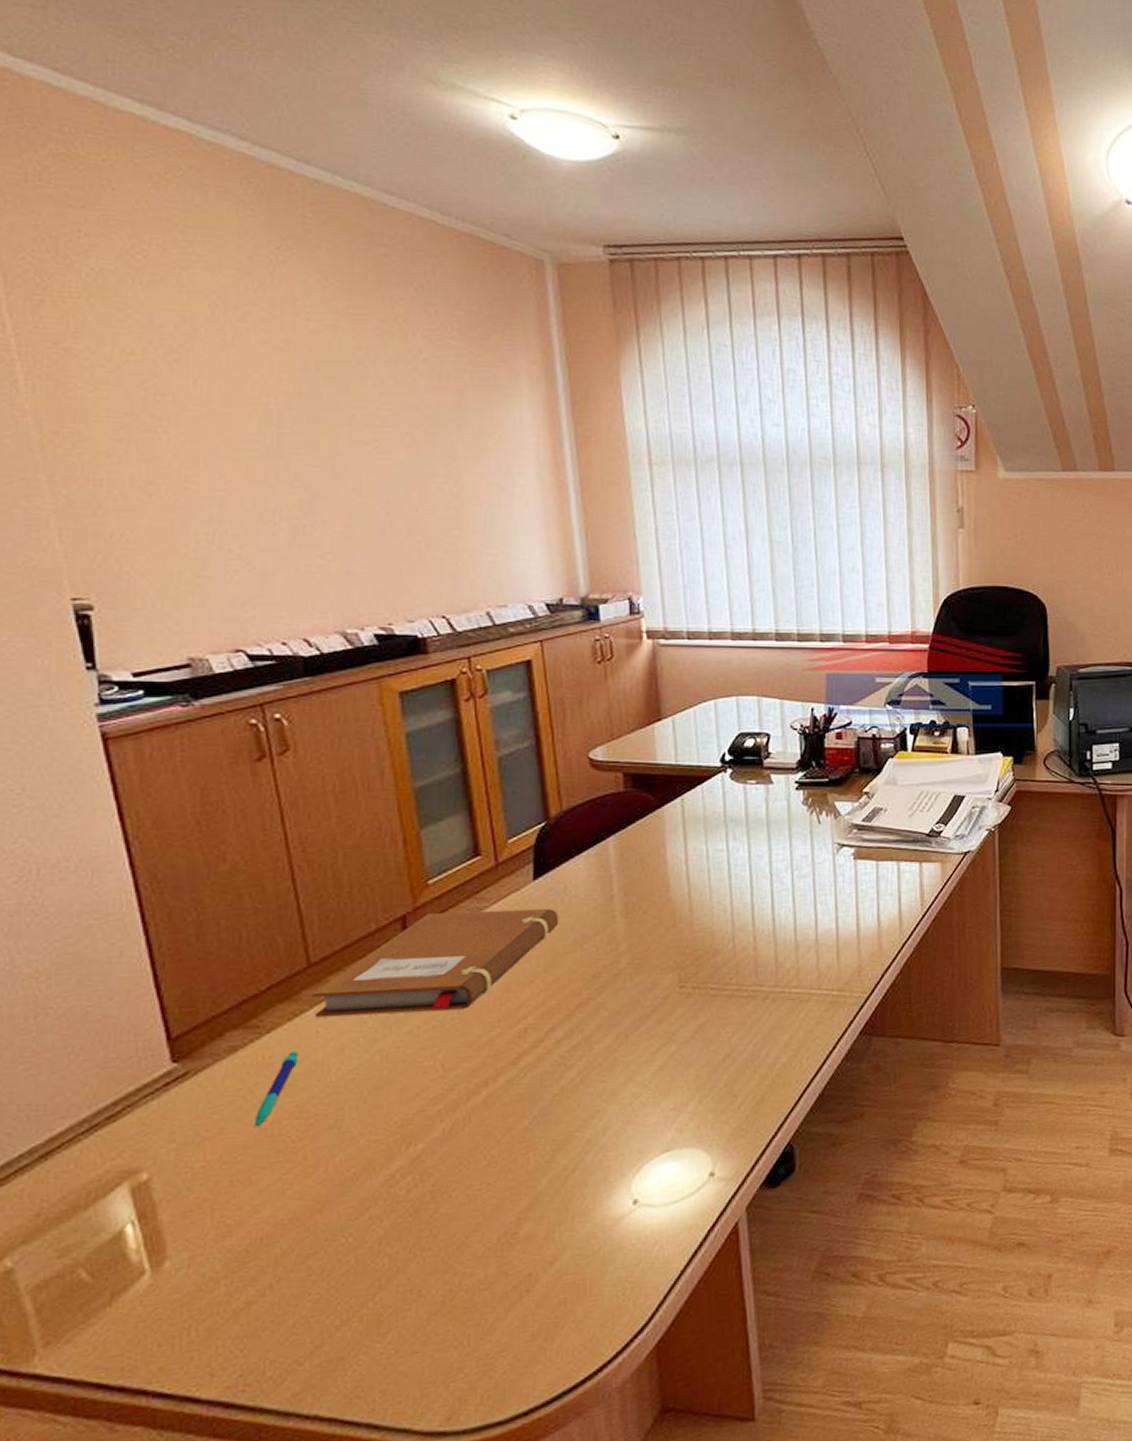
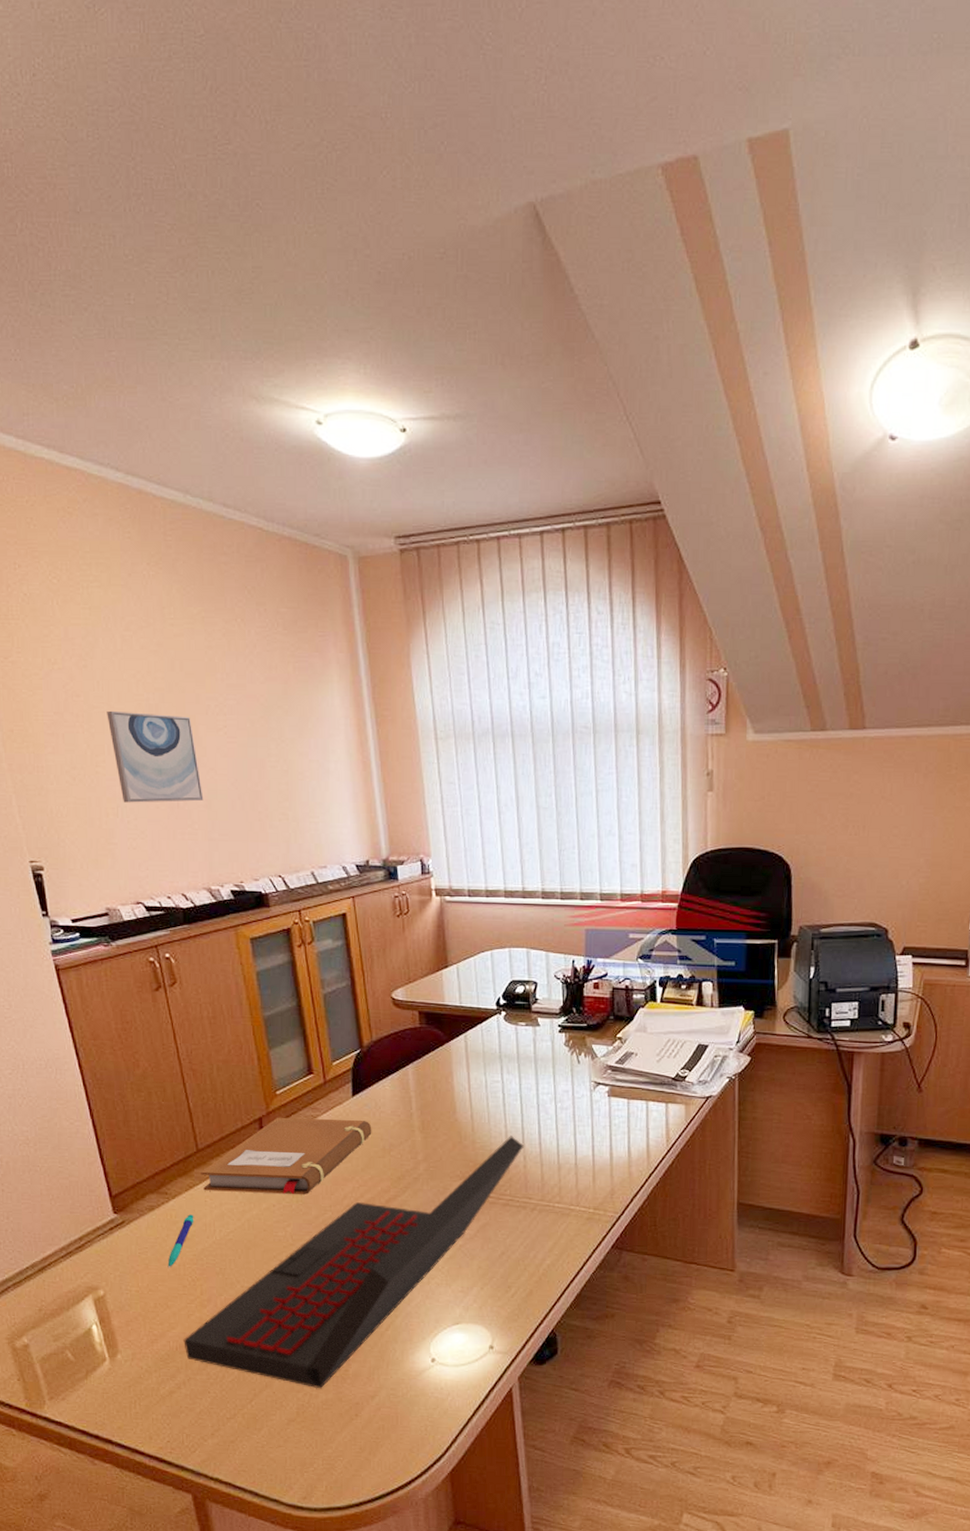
wall art: none [205,414,341,528] -> present [107,710,204,803]
laptop: none [273,913,753,1265] -> present [183,1136,524,1389]

